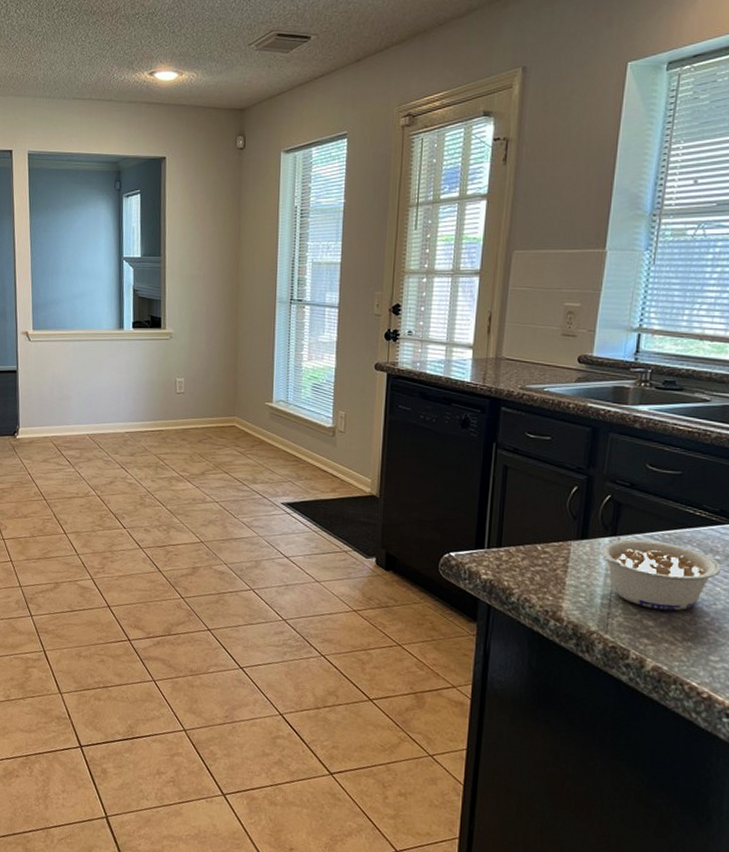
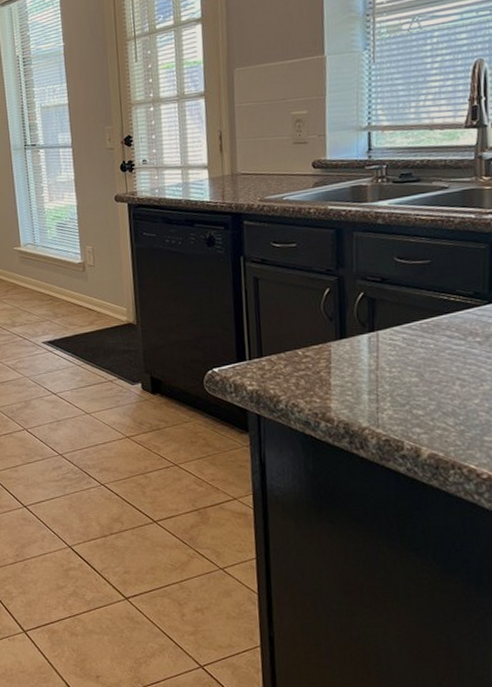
legume: present [599,539,721,611] -> none [359,331,484,398]

